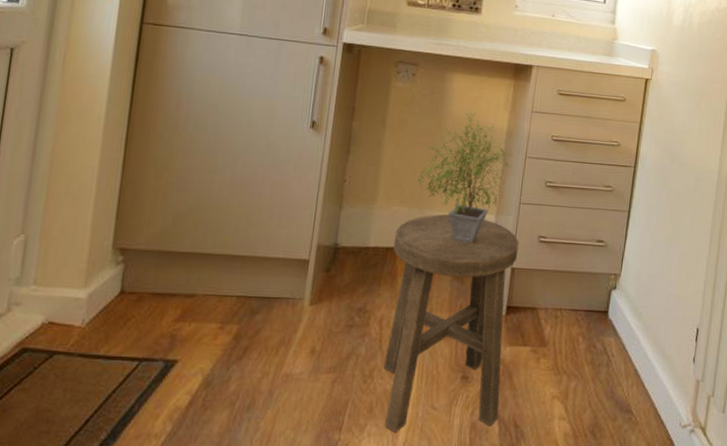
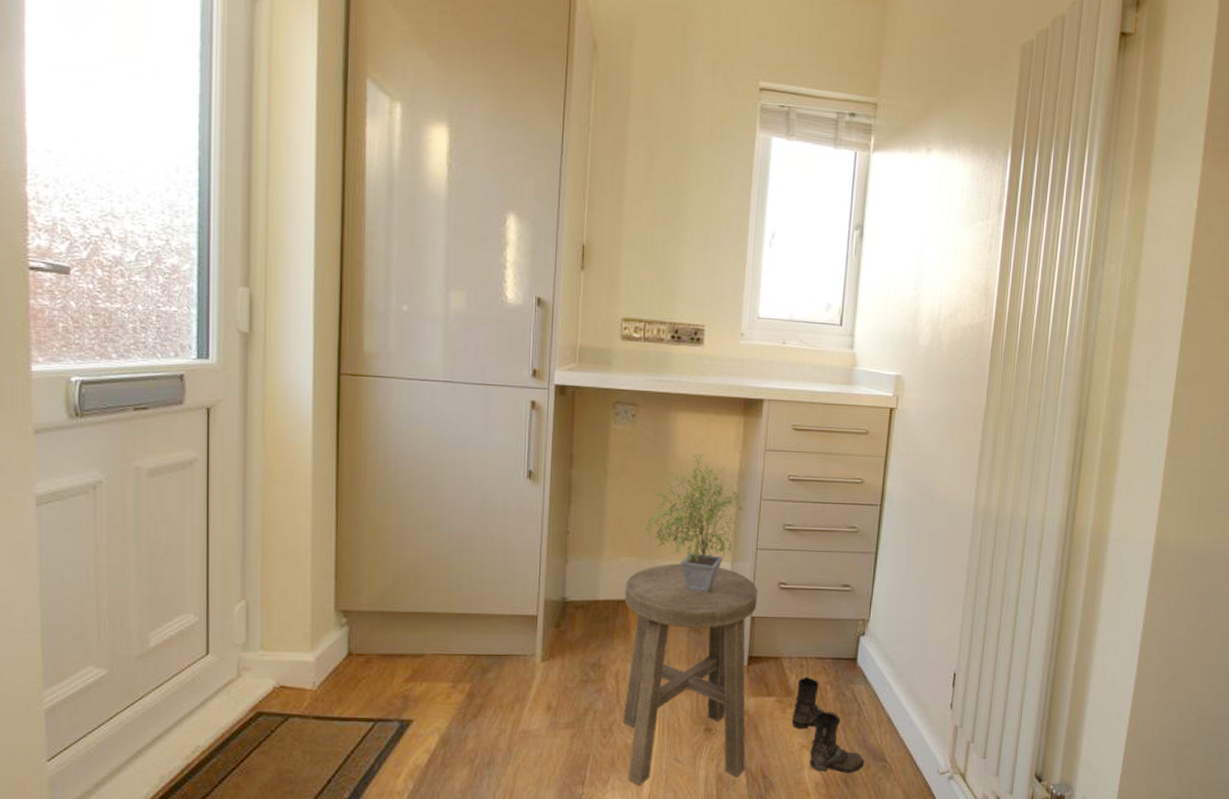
boots: none [544,328,612,424] -> present [791,677,865,773]

